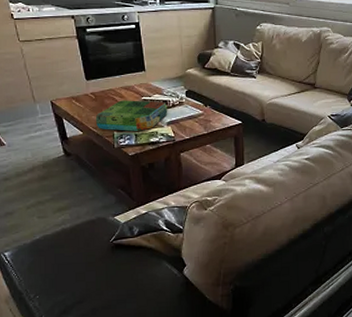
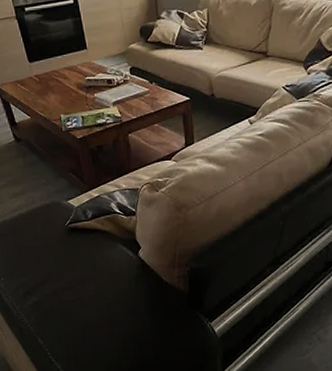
board game: present [95,100,168,131] -> none [41,80,113,114]

